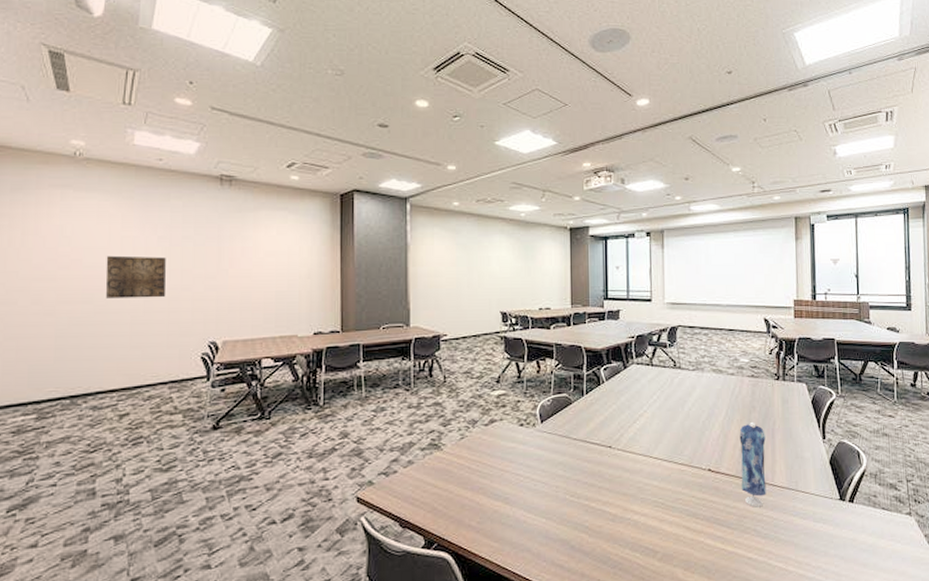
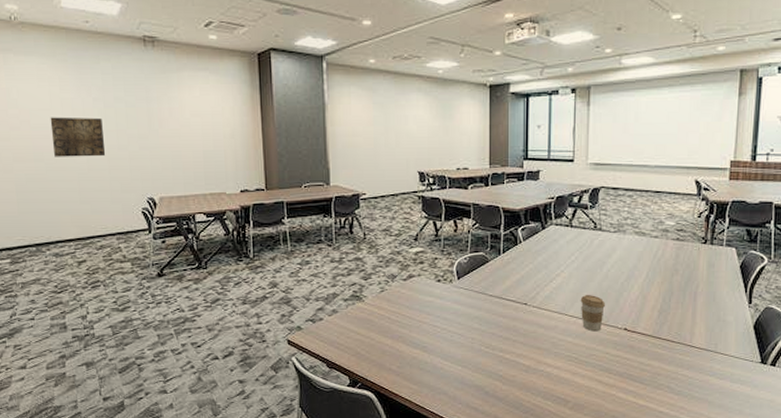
coffee cup: none [664,435,688,474] -> present [580,295,605,332]
dress: present [739,421,766,507] -> none [657,284,687,366]

